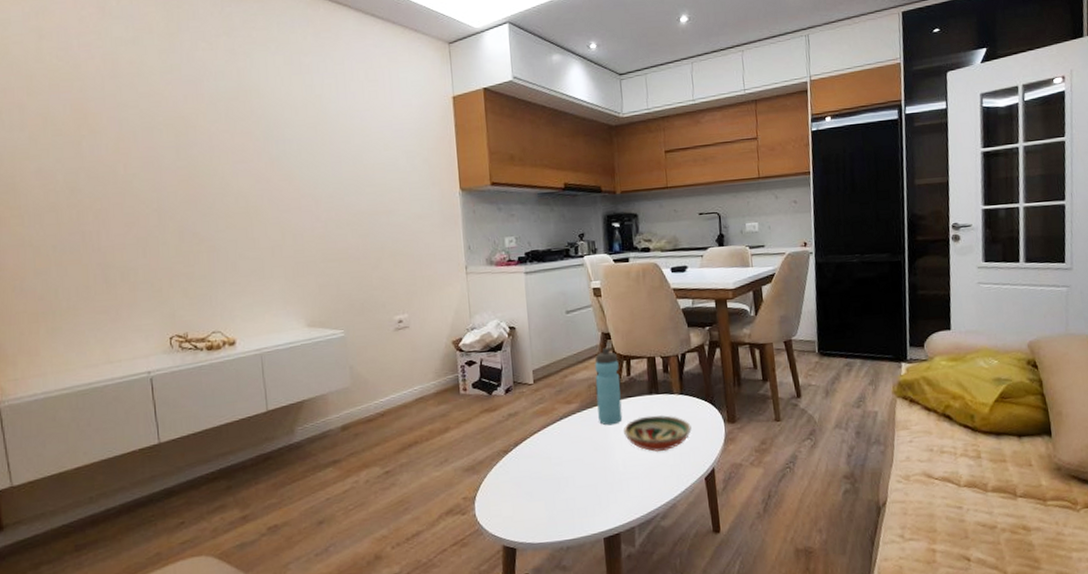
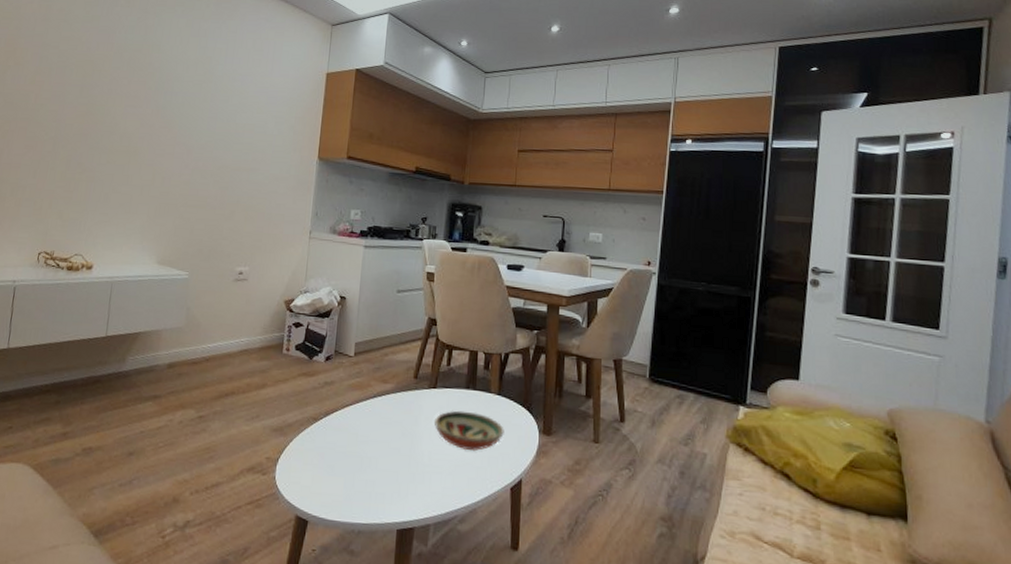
water bottle: present [595,348,623,426] -> none [411,333,441,413]

